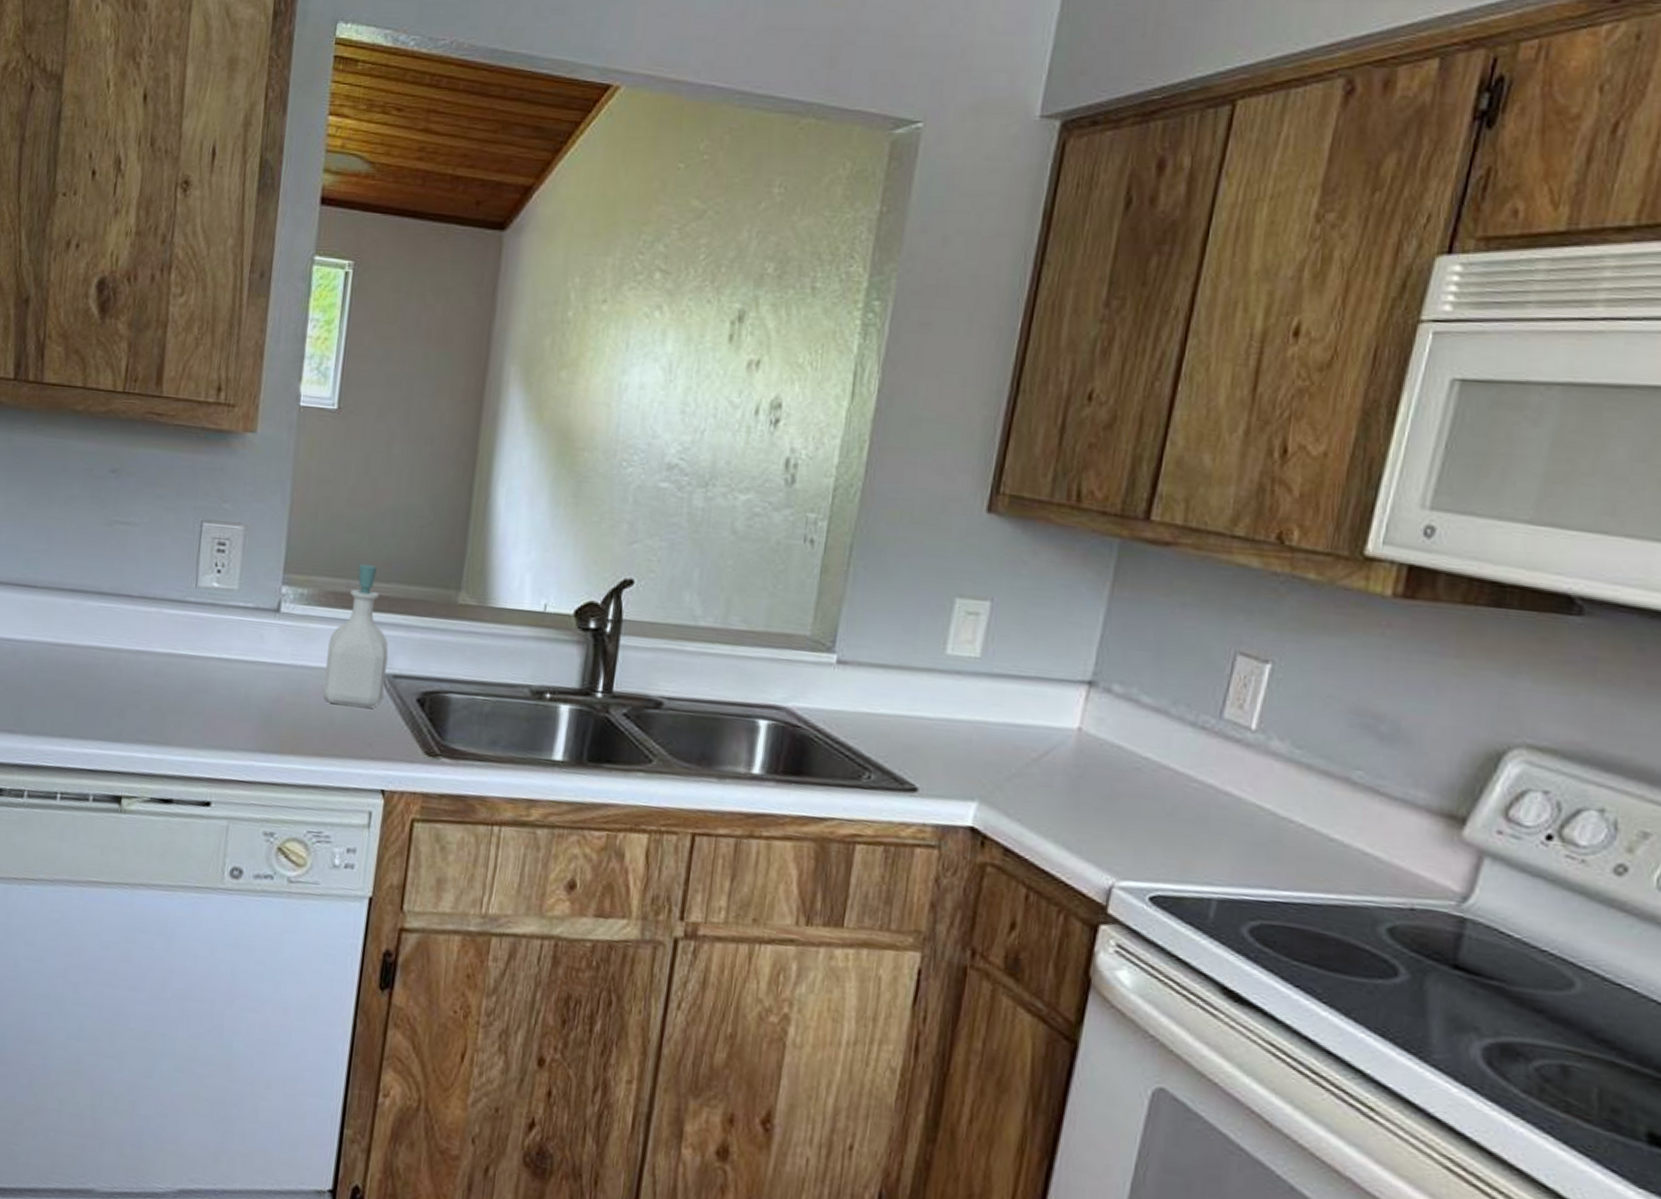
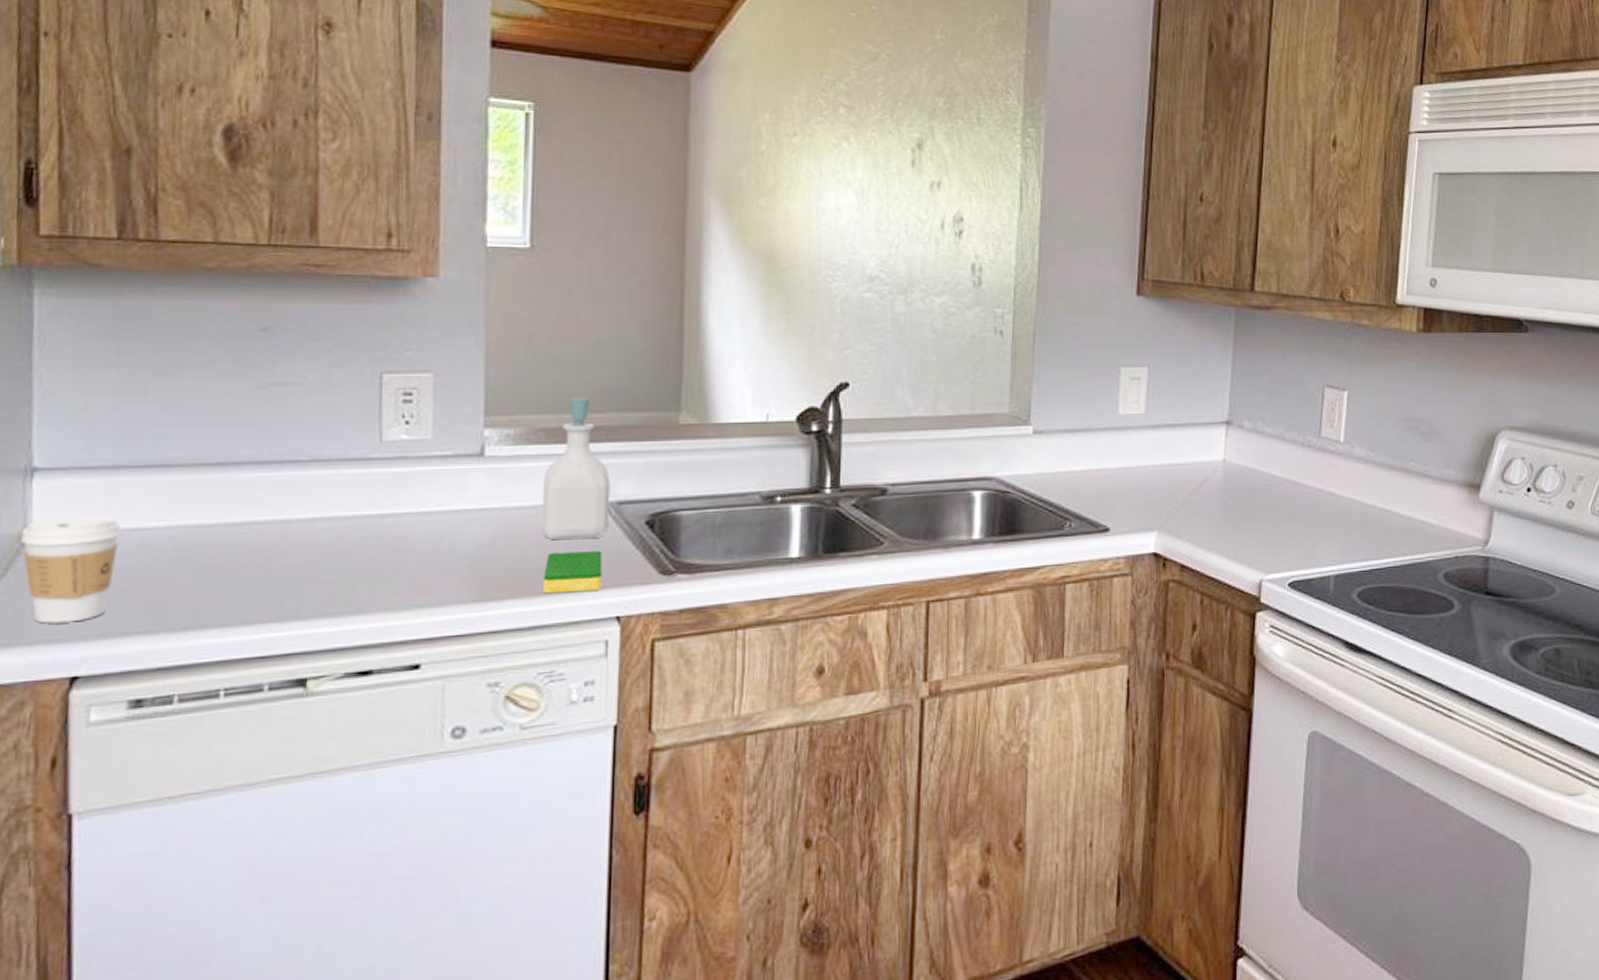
dish sponge: none [319,716,375,760] -> present [543,551,602,594]

